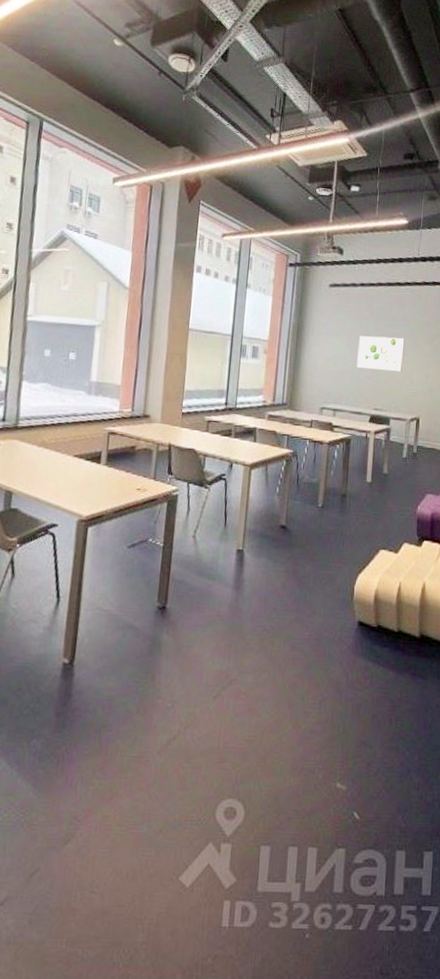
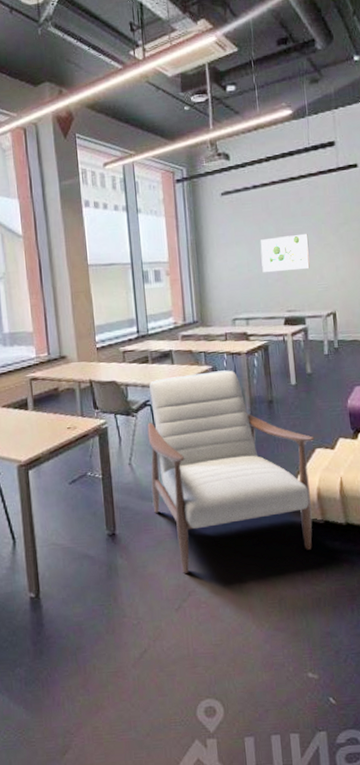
chair: none [209,454,381,661] -> present [147,370,315,575]

